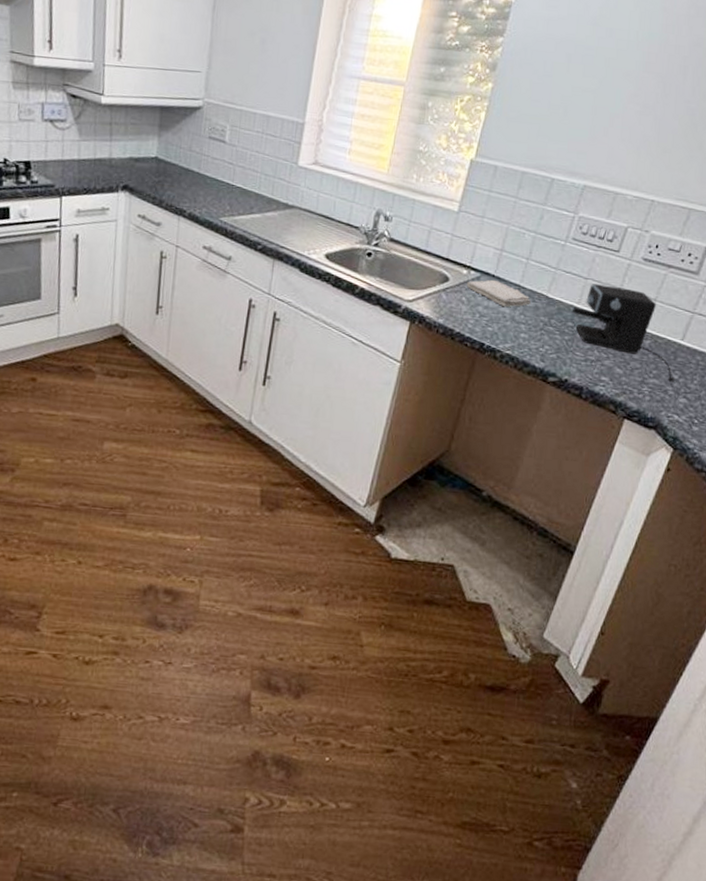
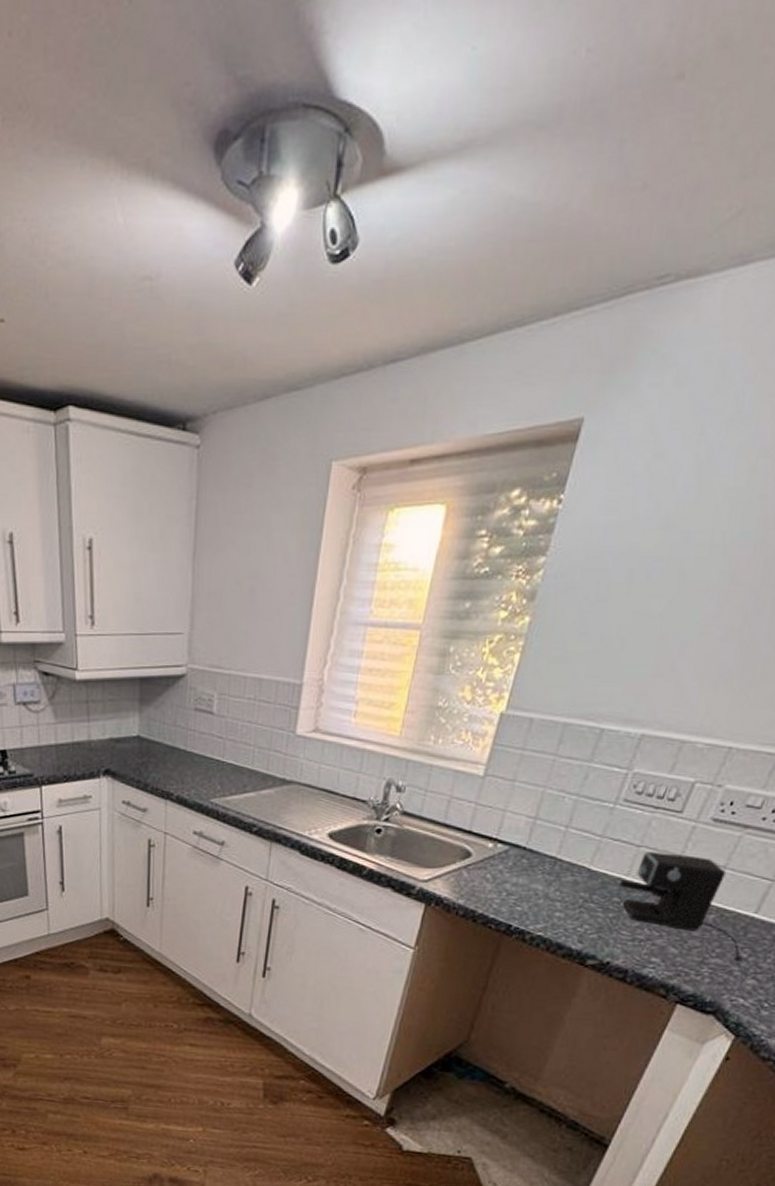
washcloth: present [466,279,532,308] -> none [491,852,570,884]

